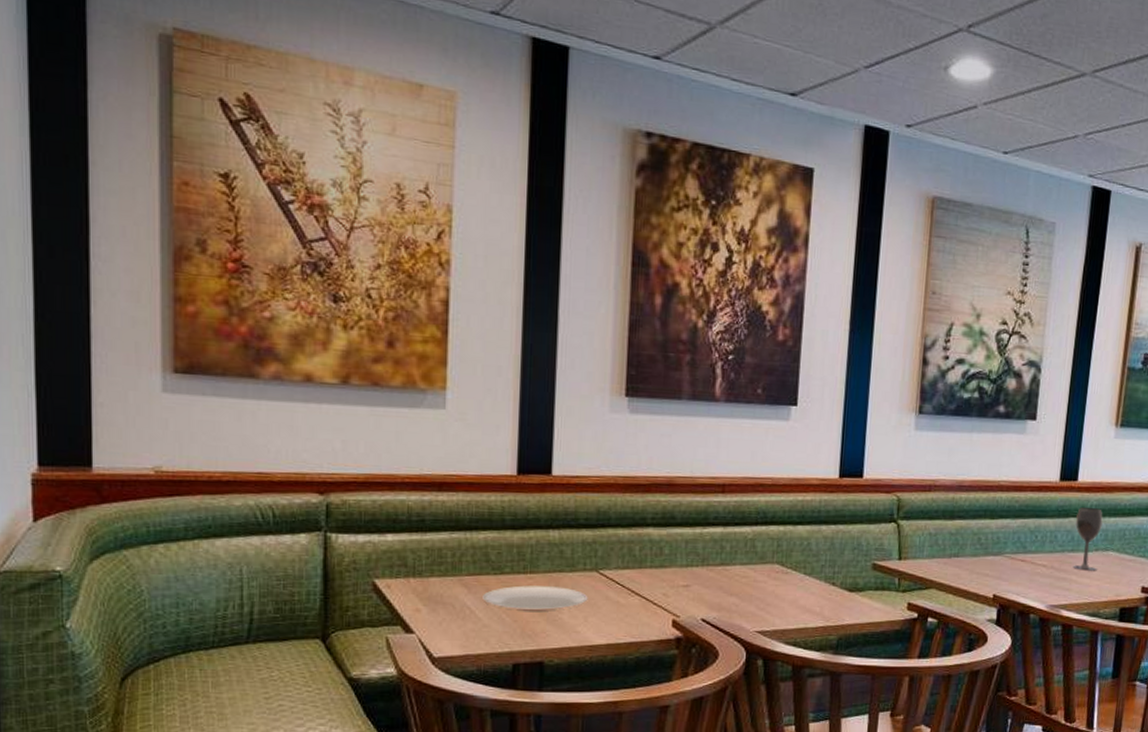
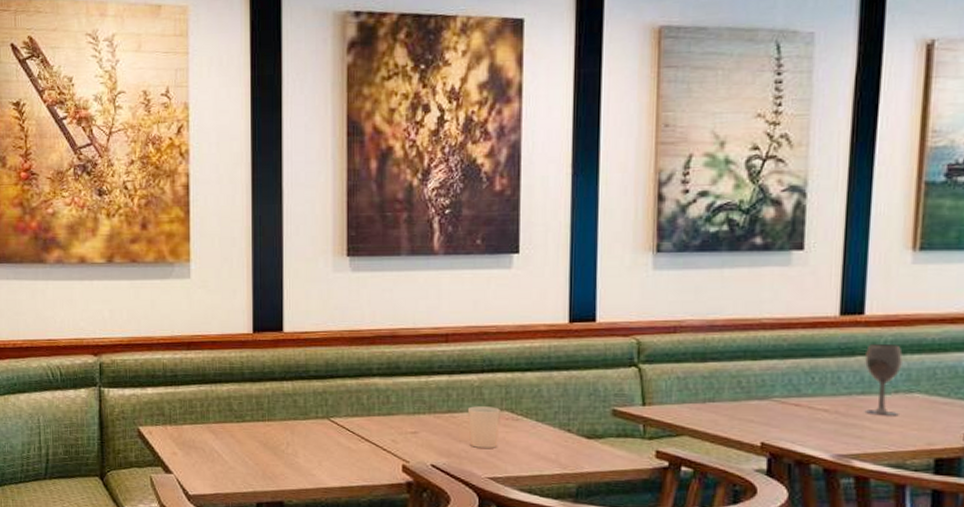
plate: present [482,585,588,613] -> none [228,432,321,457]
cup: none [739,559,771,602] -> present [467,406,500,448]

